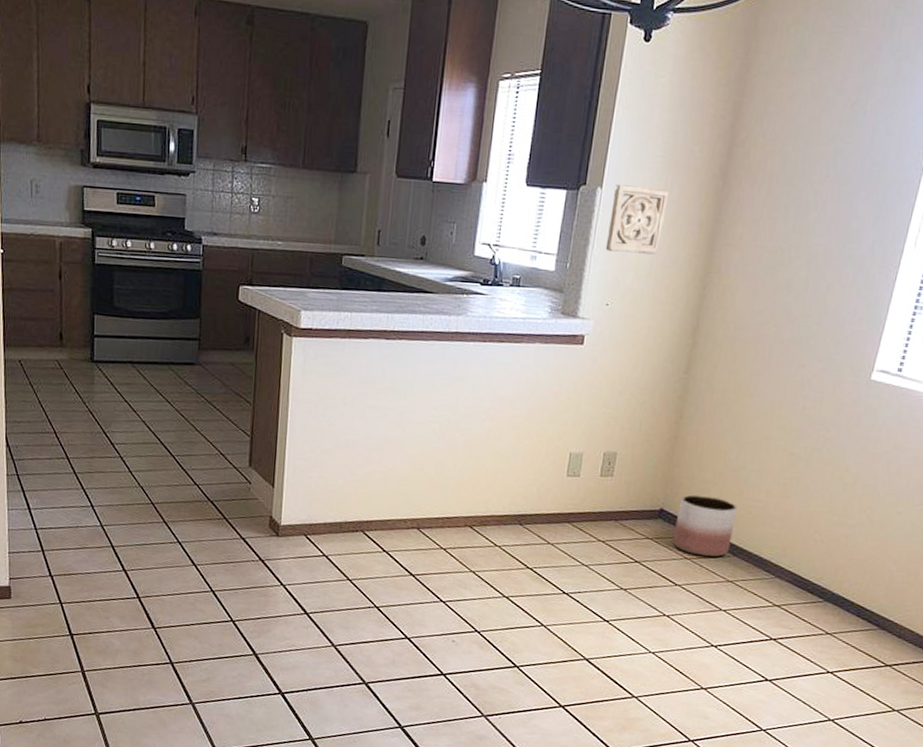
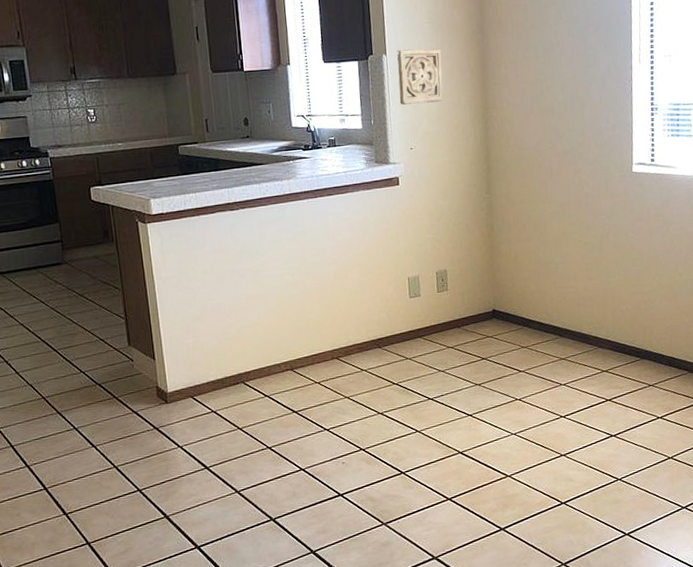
planter: present [672,494,737,557] -> none [507,291,556,343]

